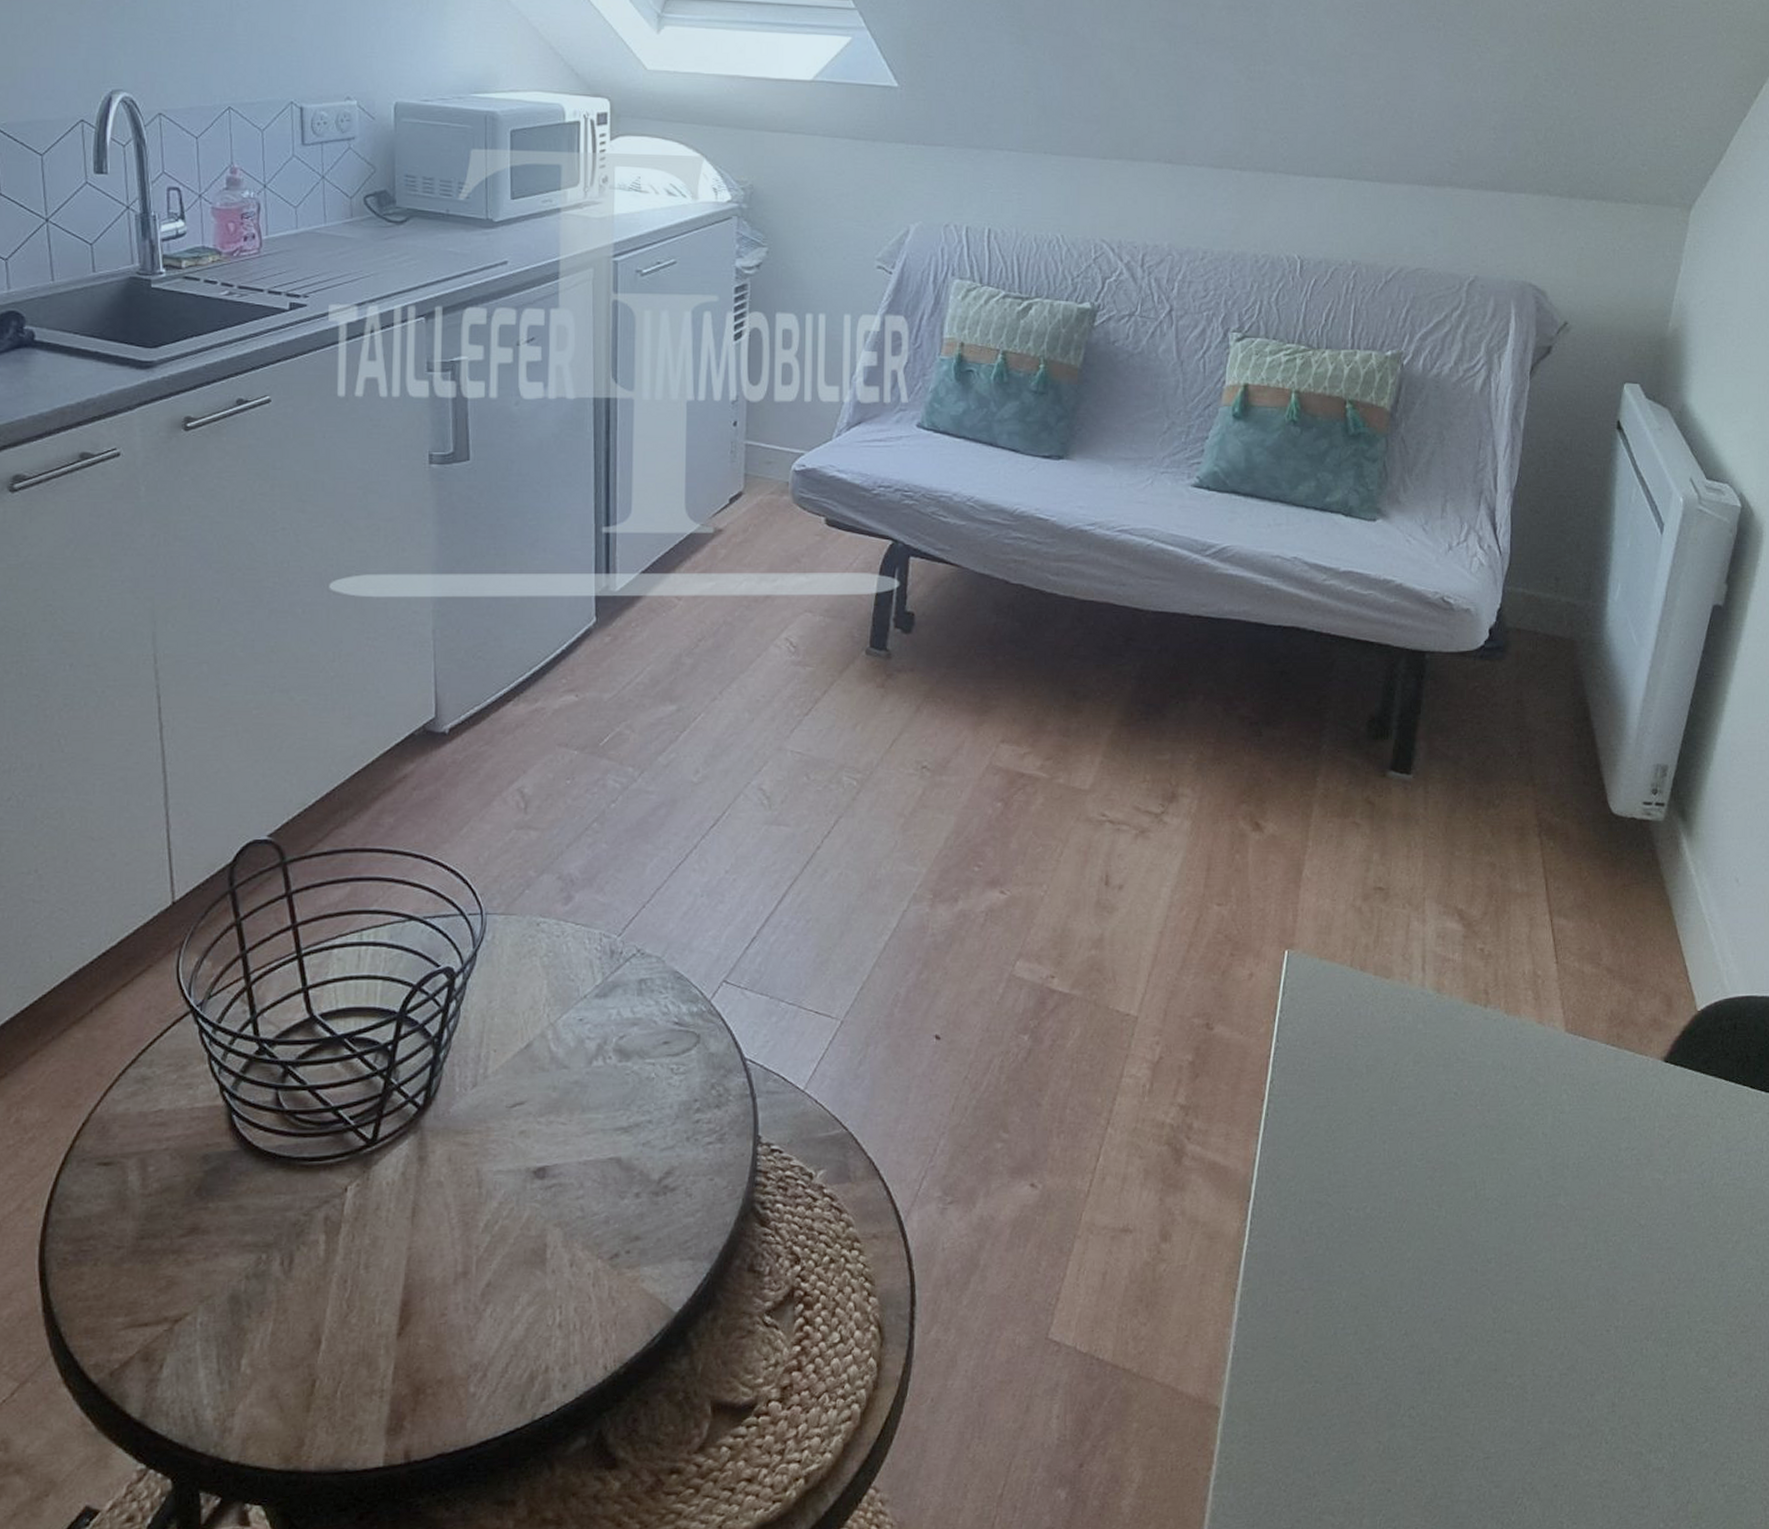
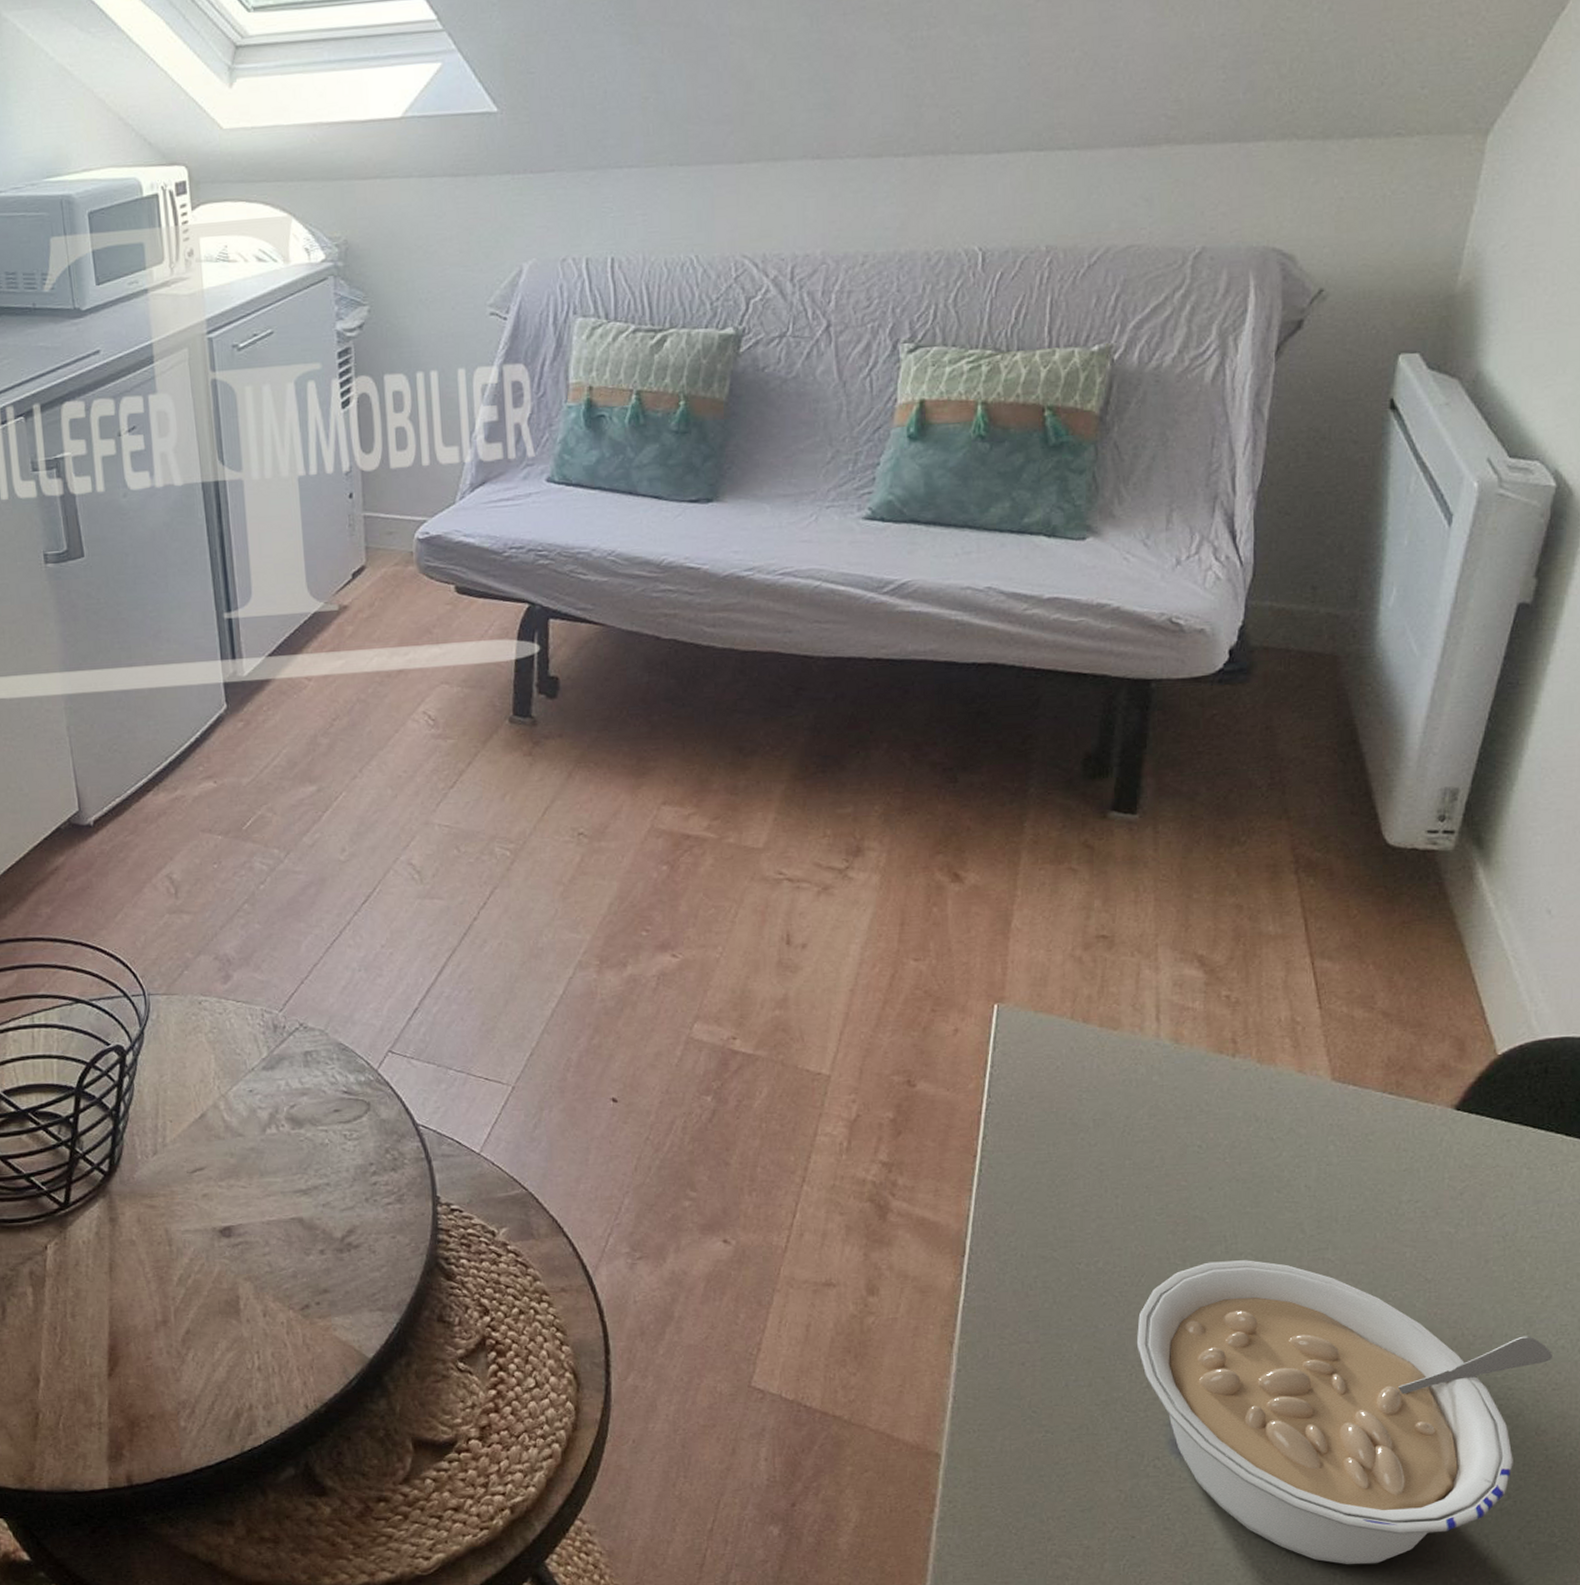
legume: none [1397,1205,1741,1513] -> present [1136,1260,1552,1565]

